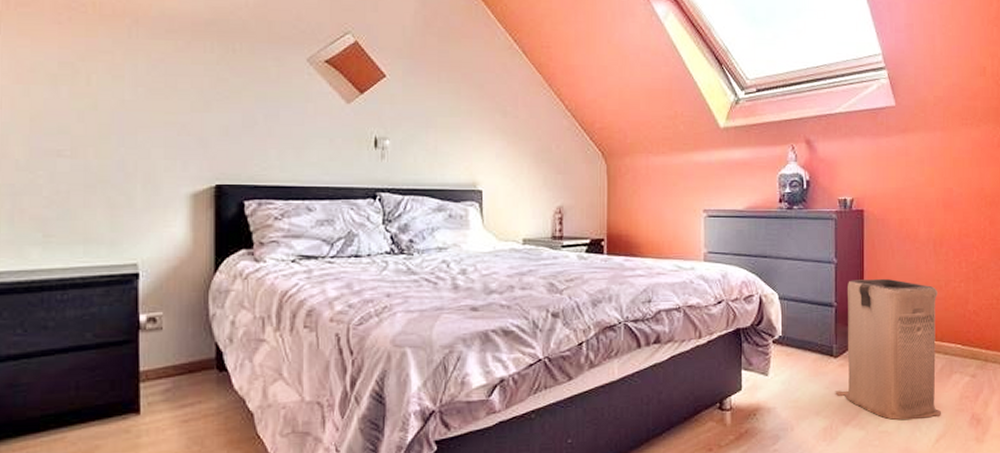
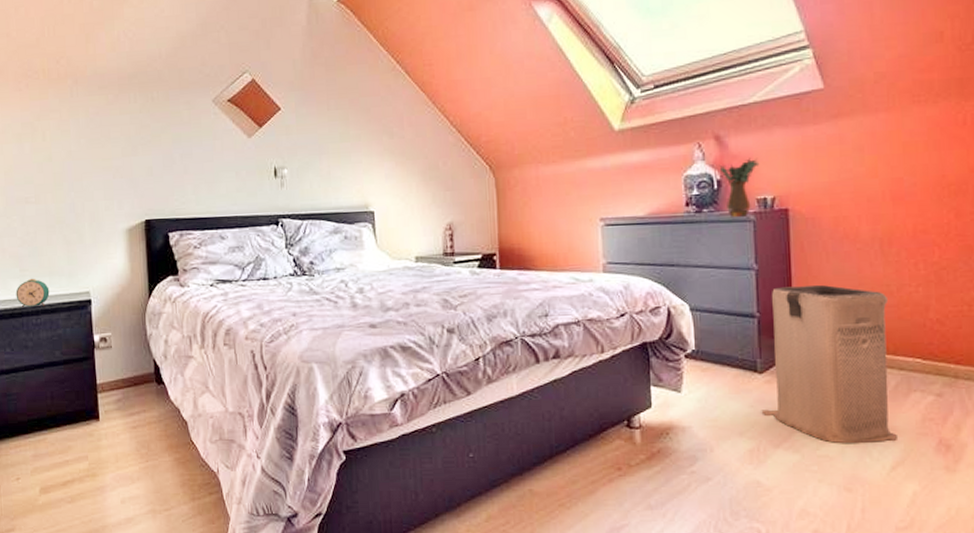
alarm clock: none [35,245,83,281] -> present [15,278,50,308]
vase: none [808,162,842,216] -> present [719,158,760,218]

